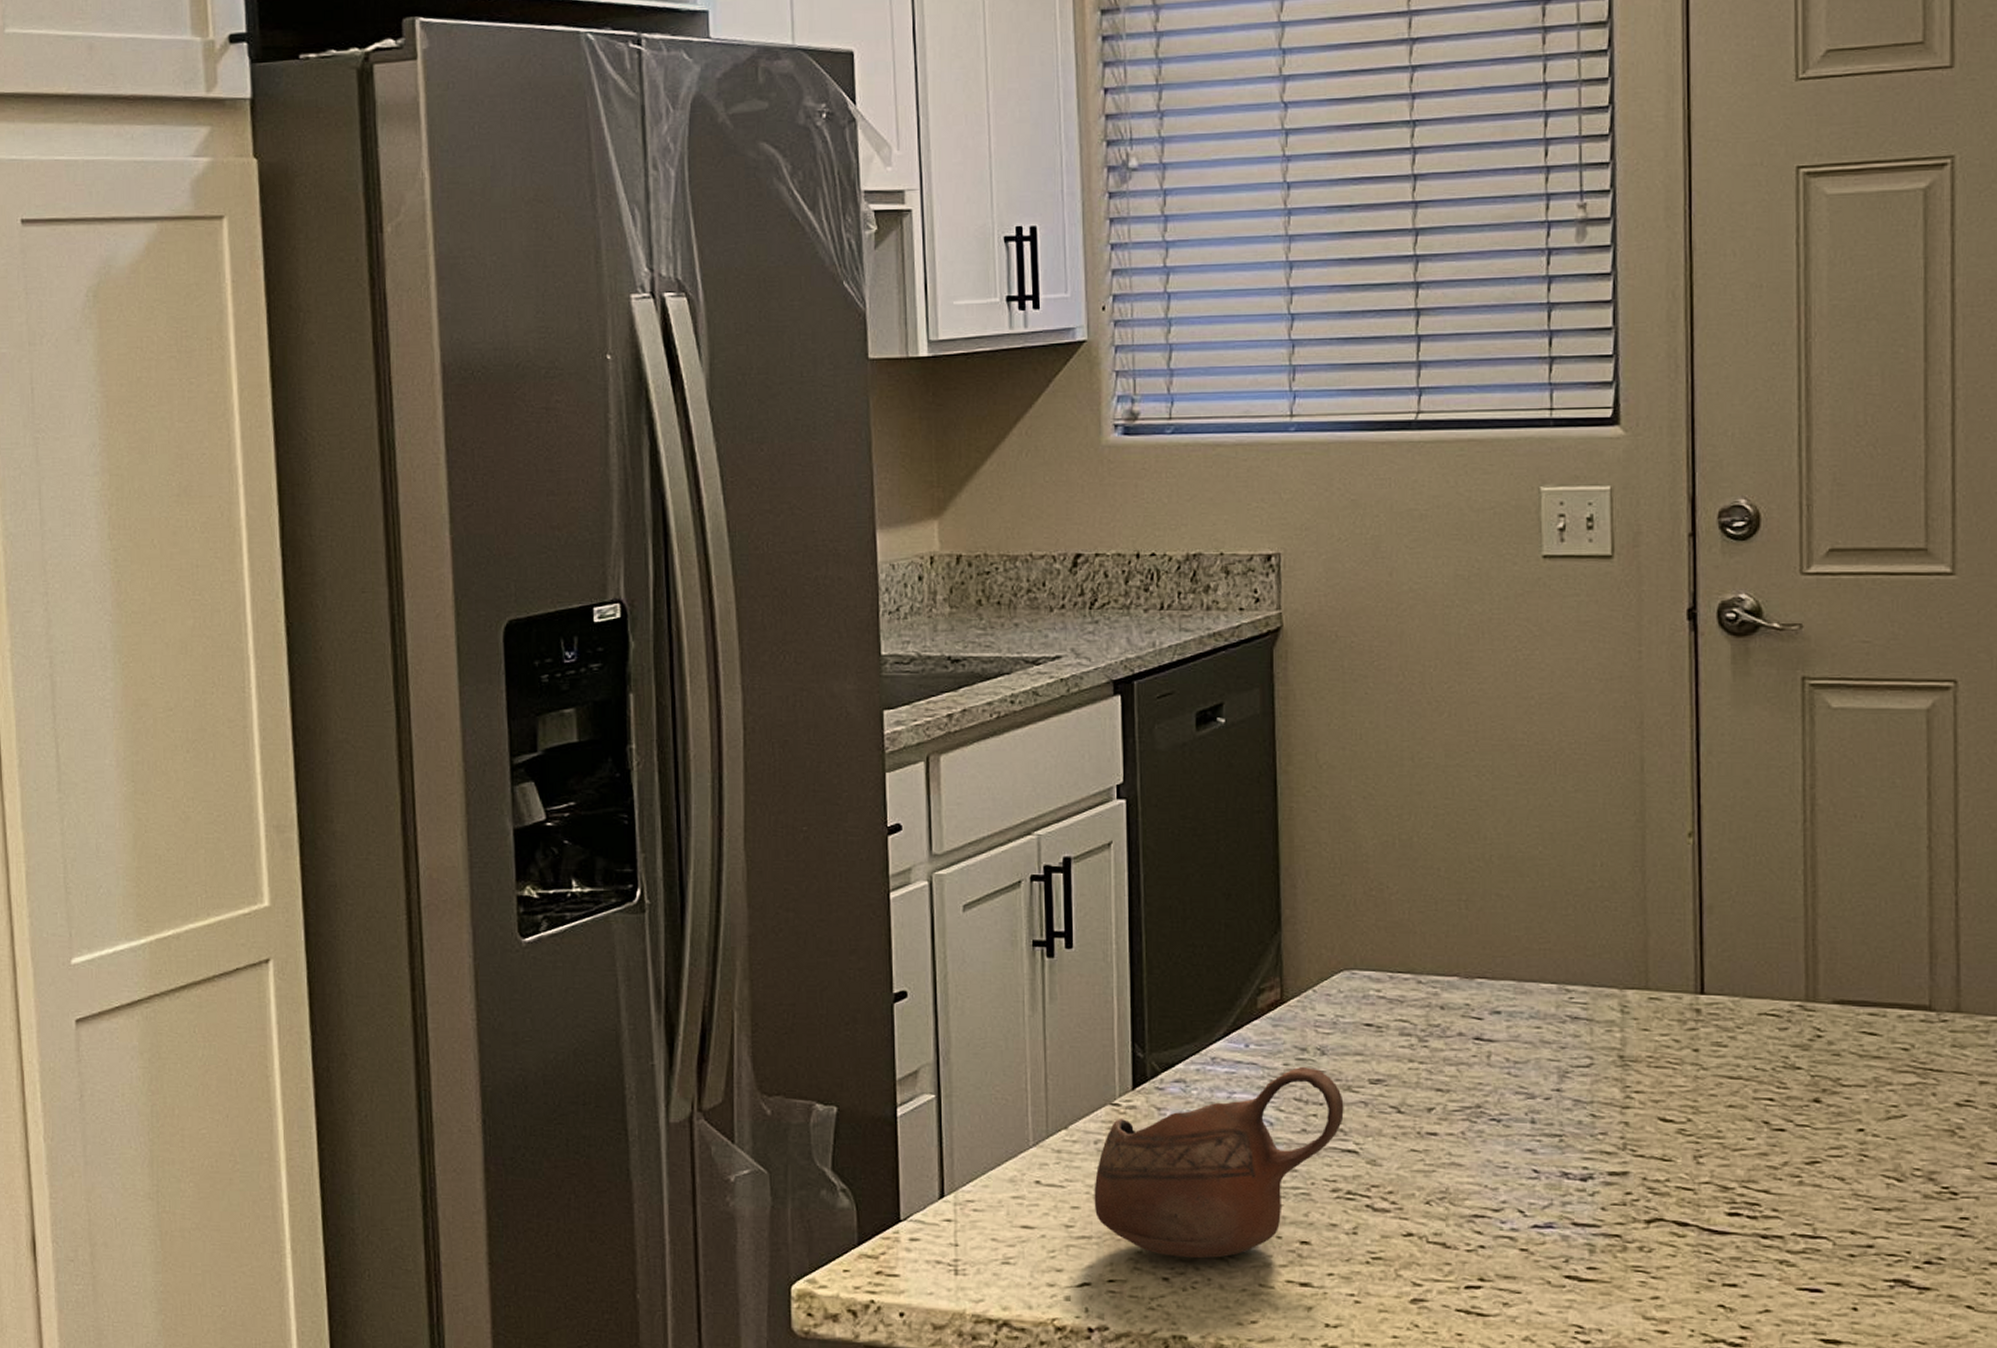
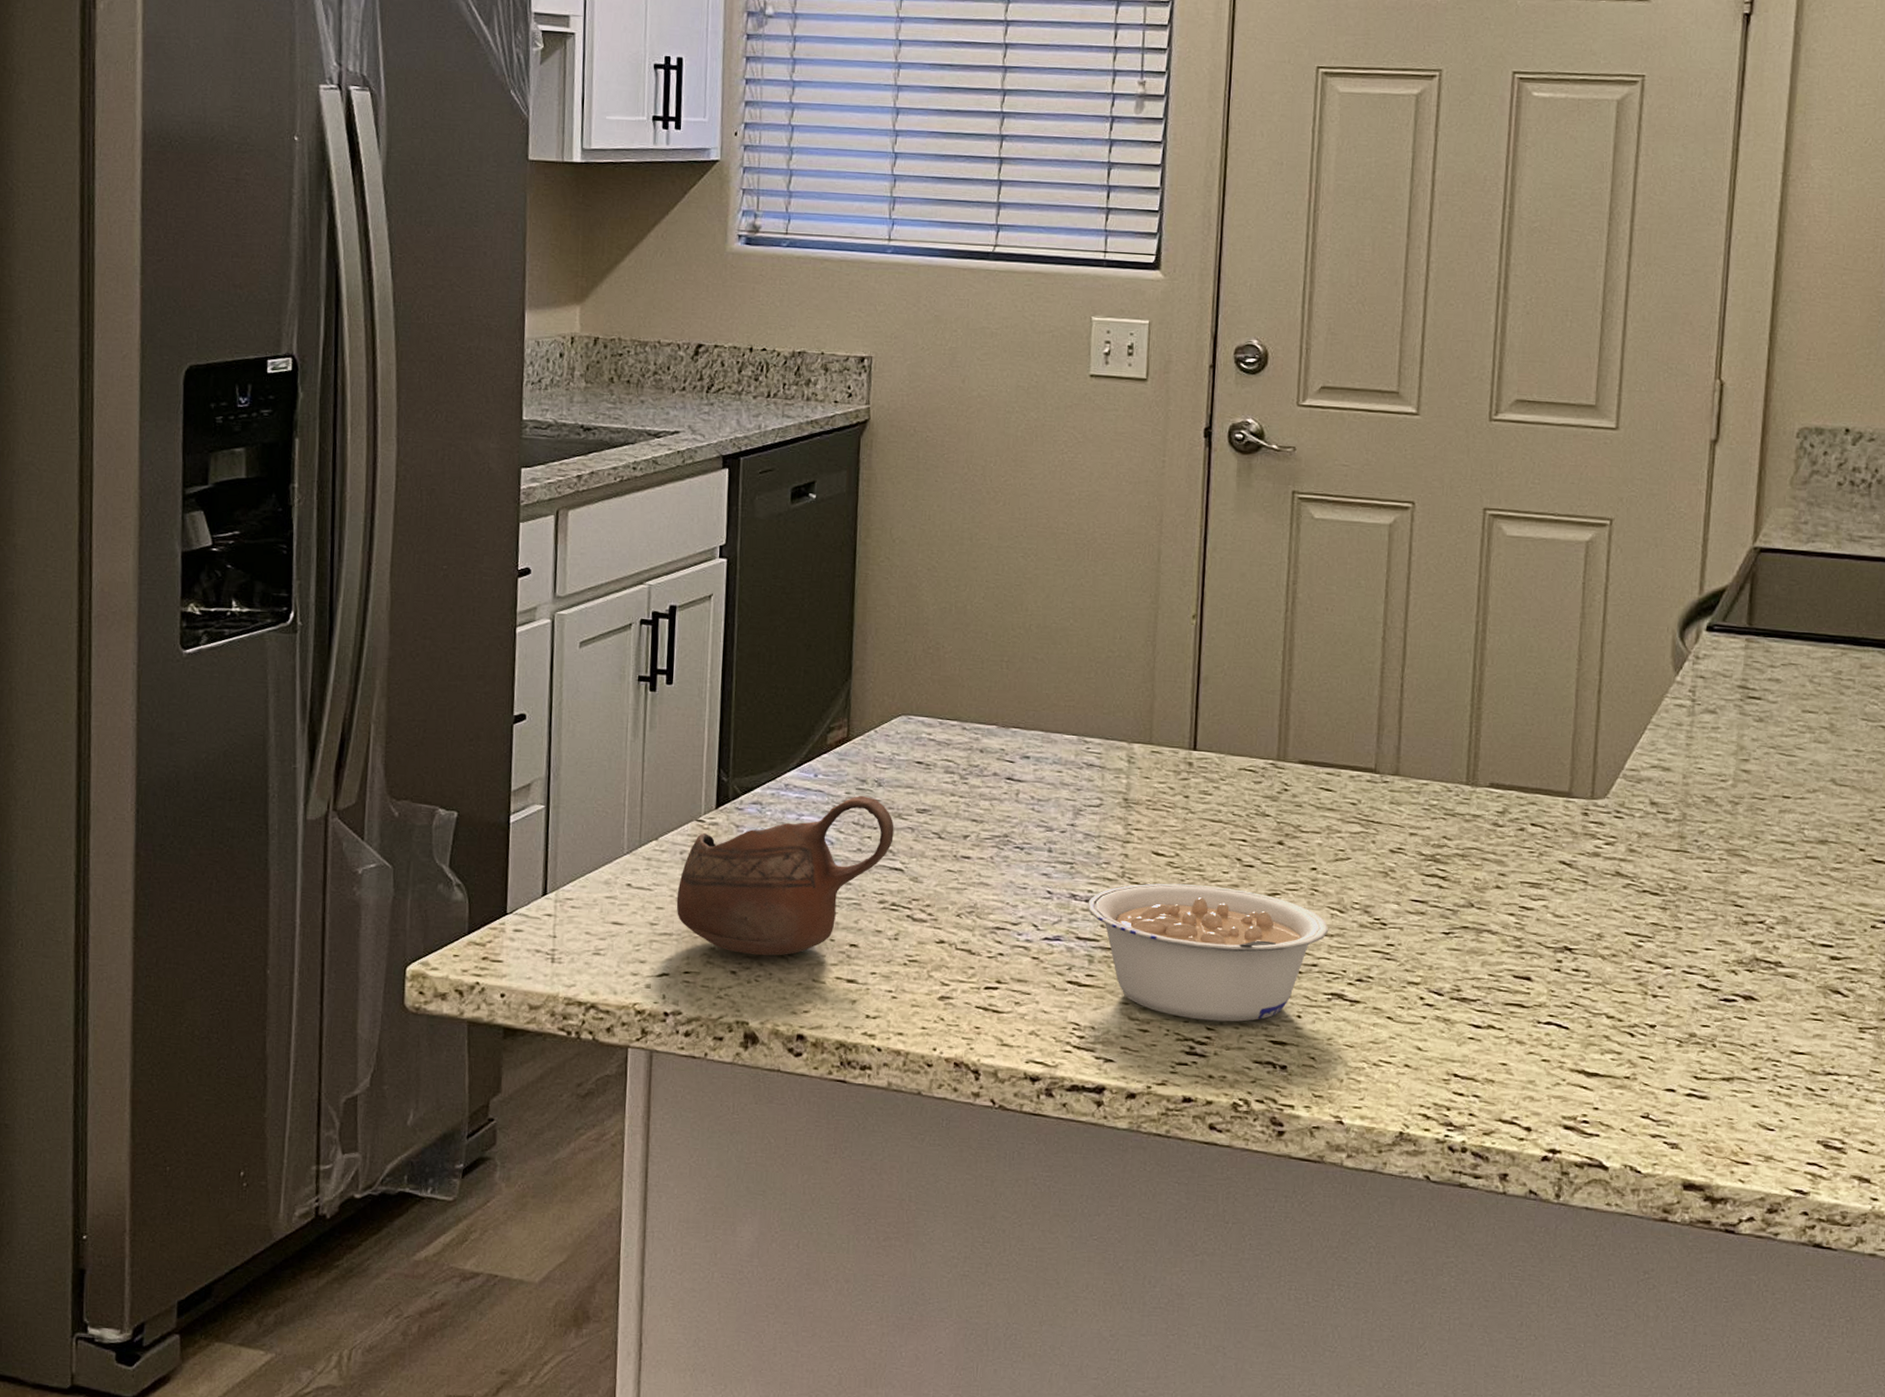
legume: none [1583,1155,1885,1318] -> present [1088,883,1329,1022]

